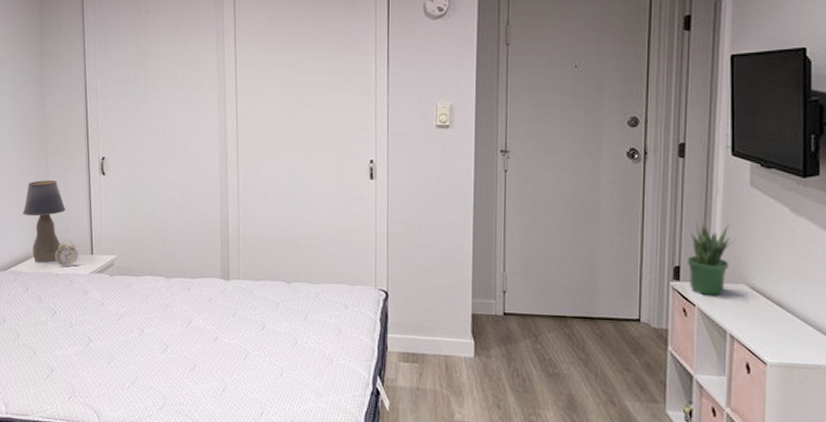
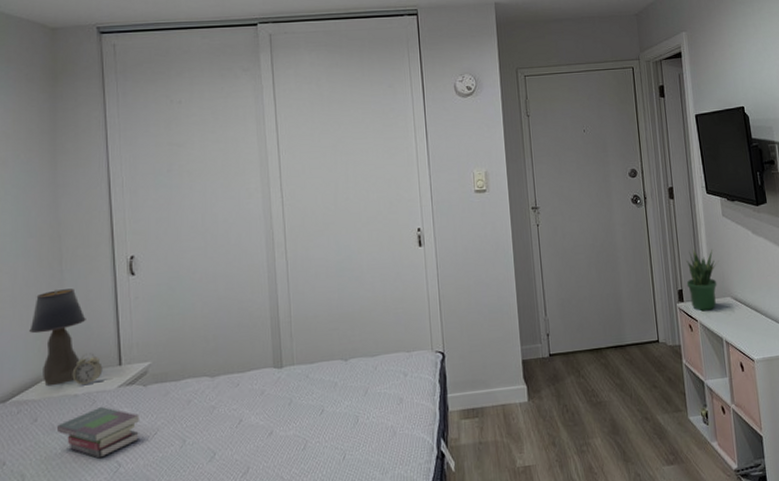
books: none [42,288,106,332] -> present [56,407,139,459]

